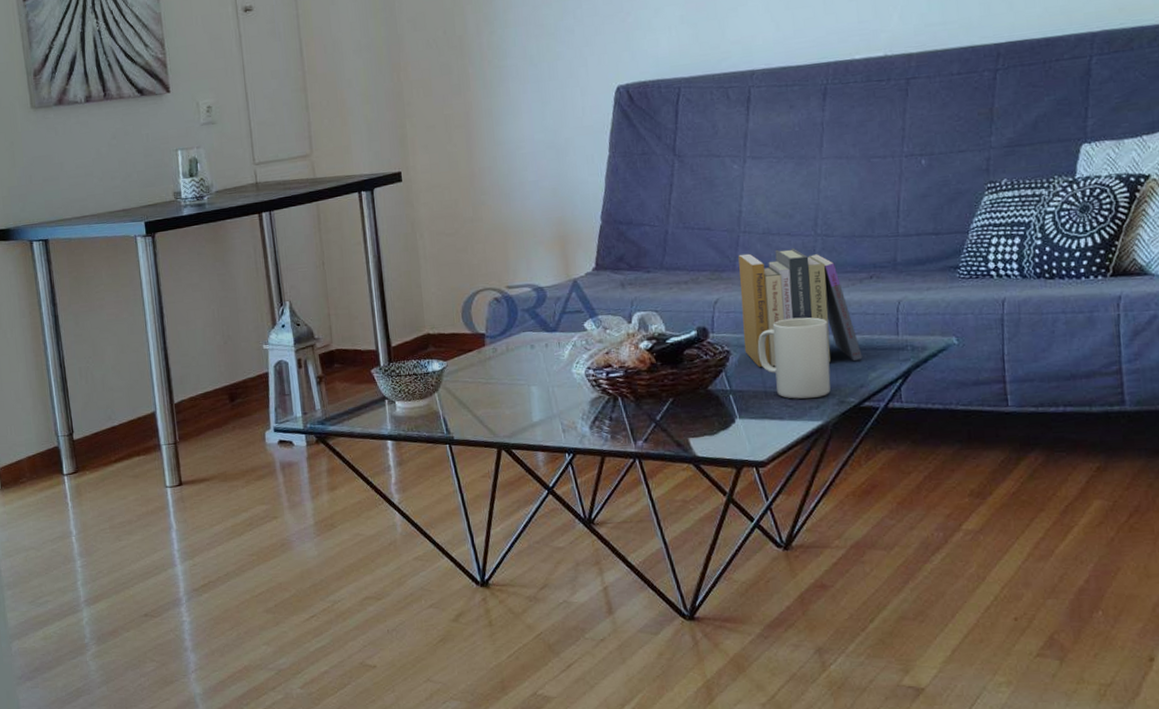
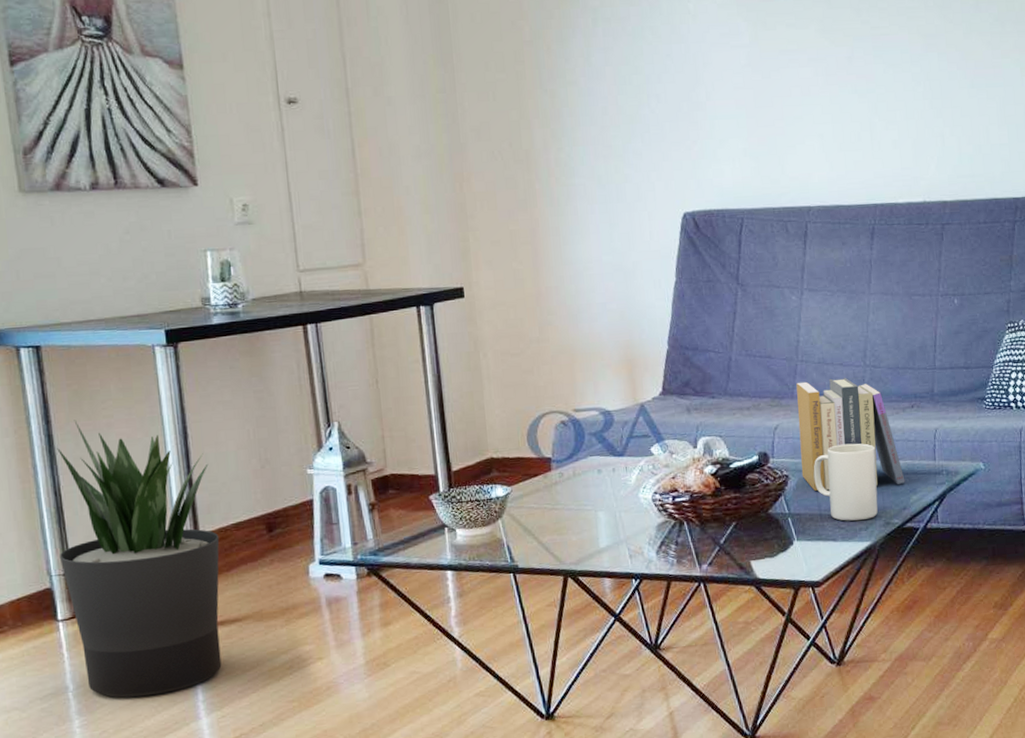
planter: none [61,302,193,544] -> present [57,420,222,698]

